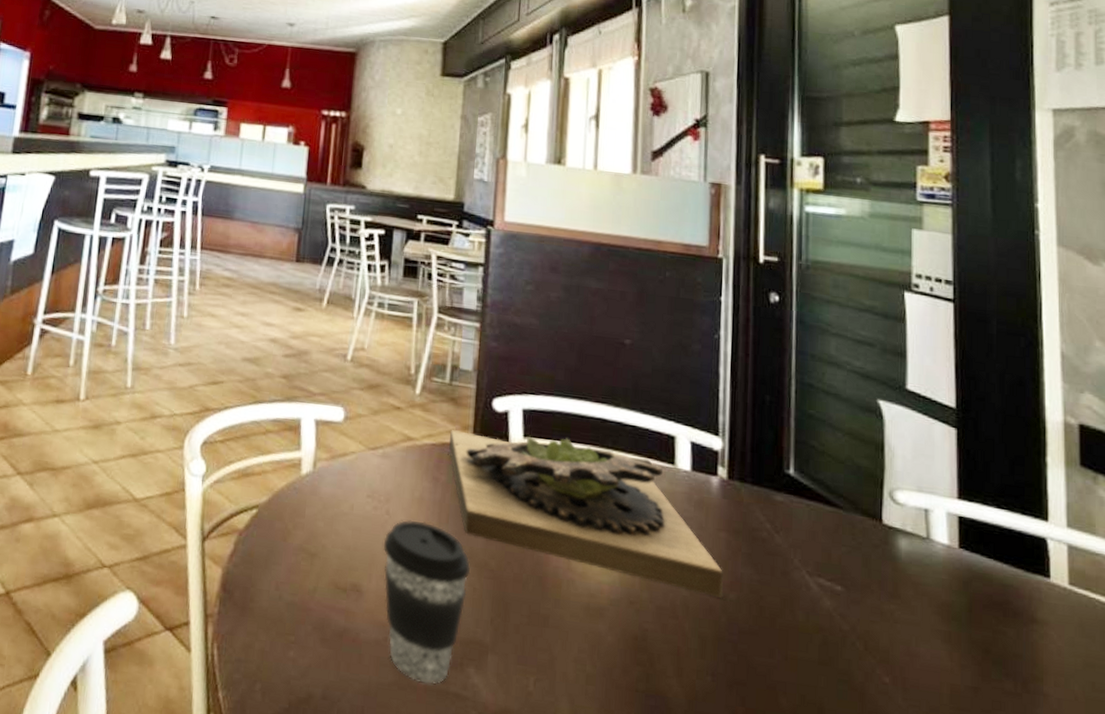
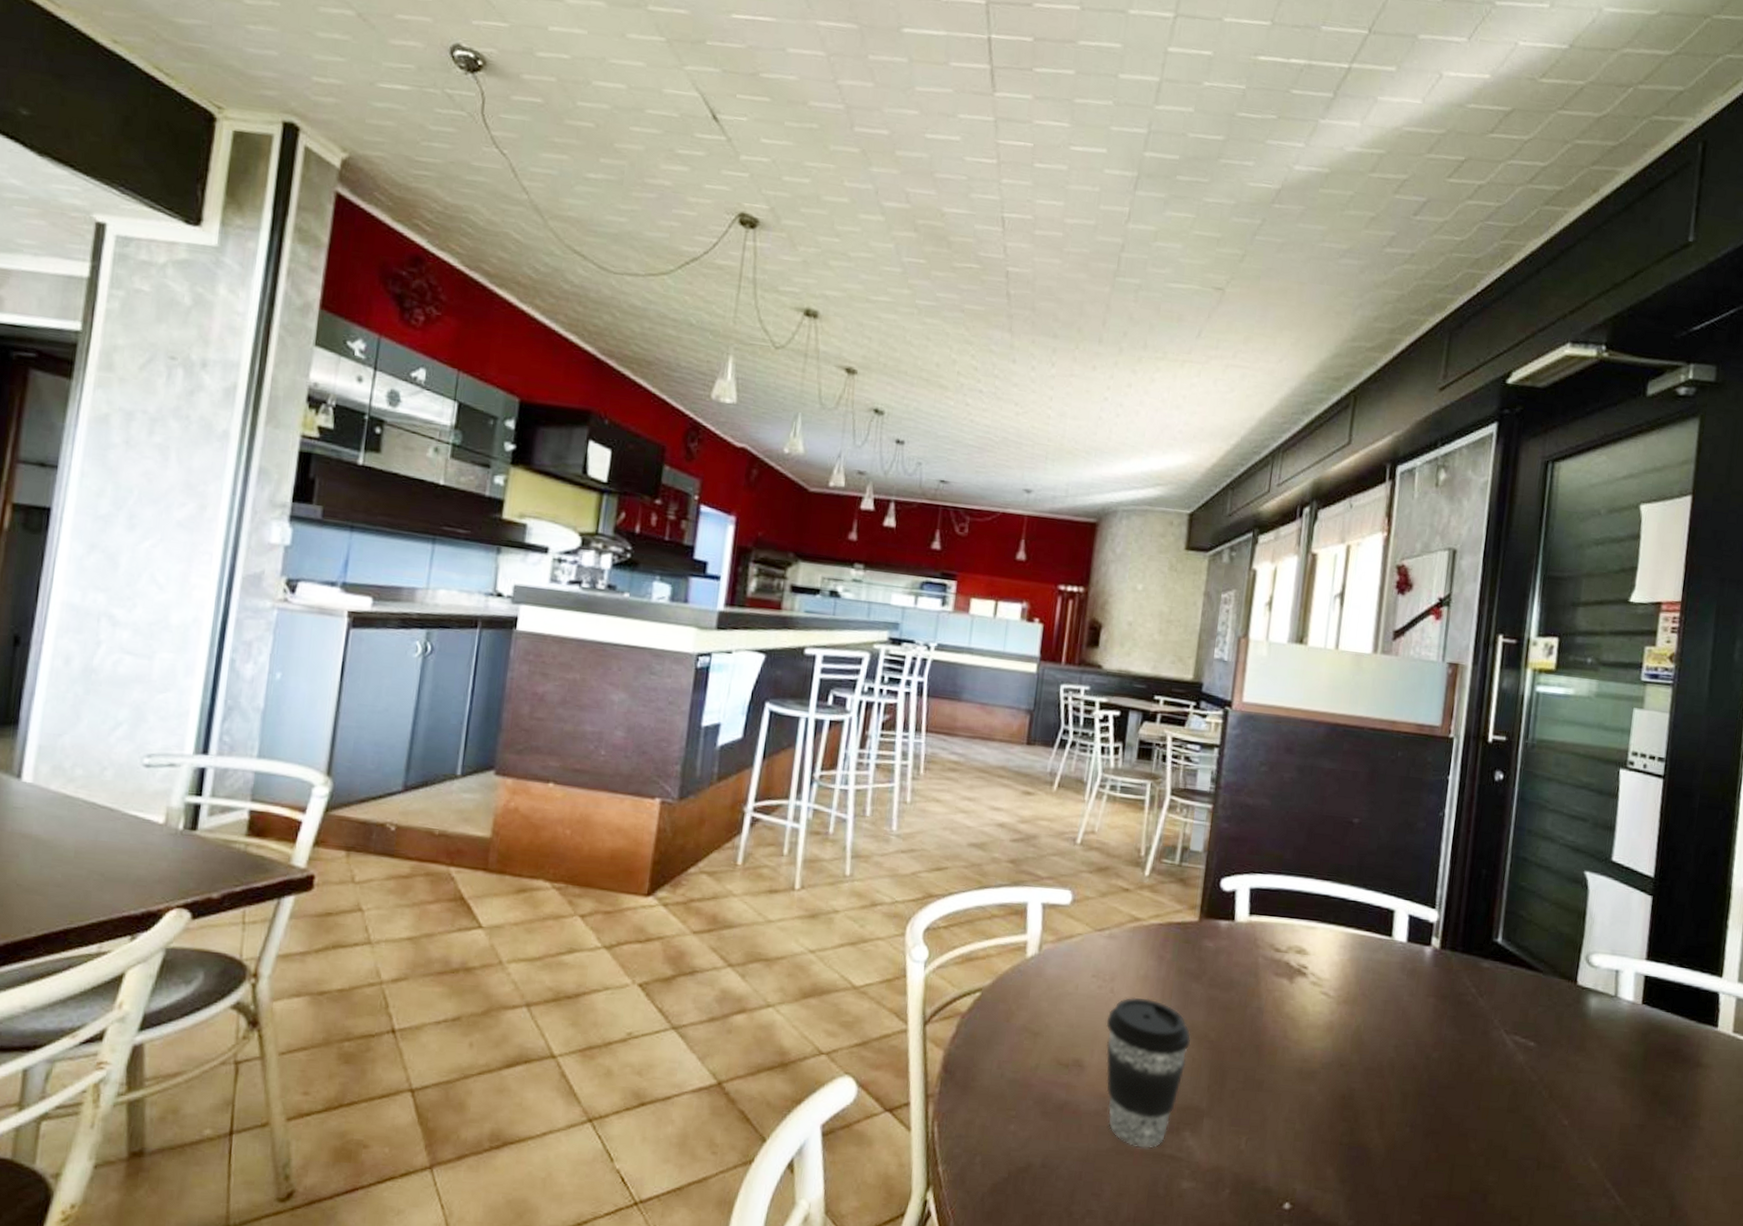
succulent planter: present [449,429,723,598] -> none [1175,909,1429,1057]

